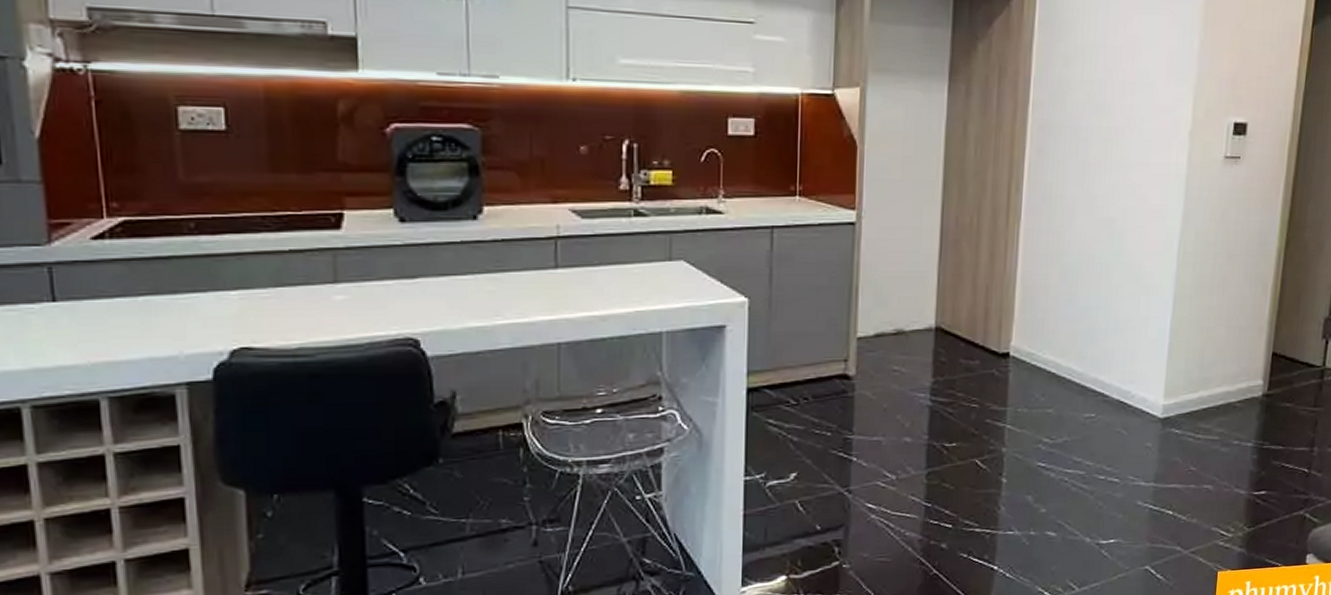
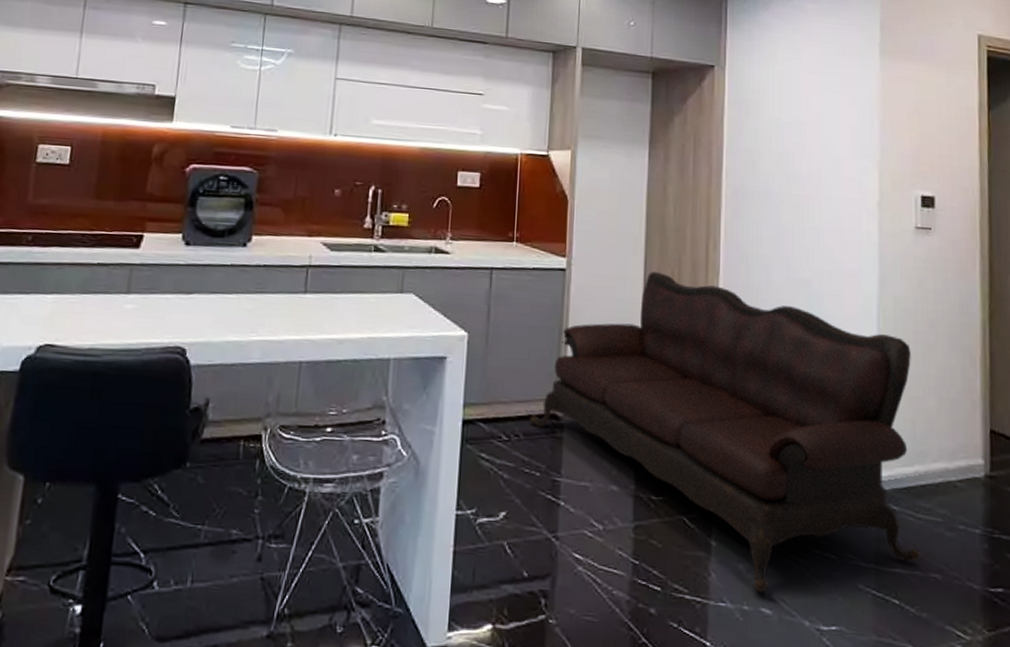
sofa: none [819,220,1207,519] -> present [530,272,921,593]

